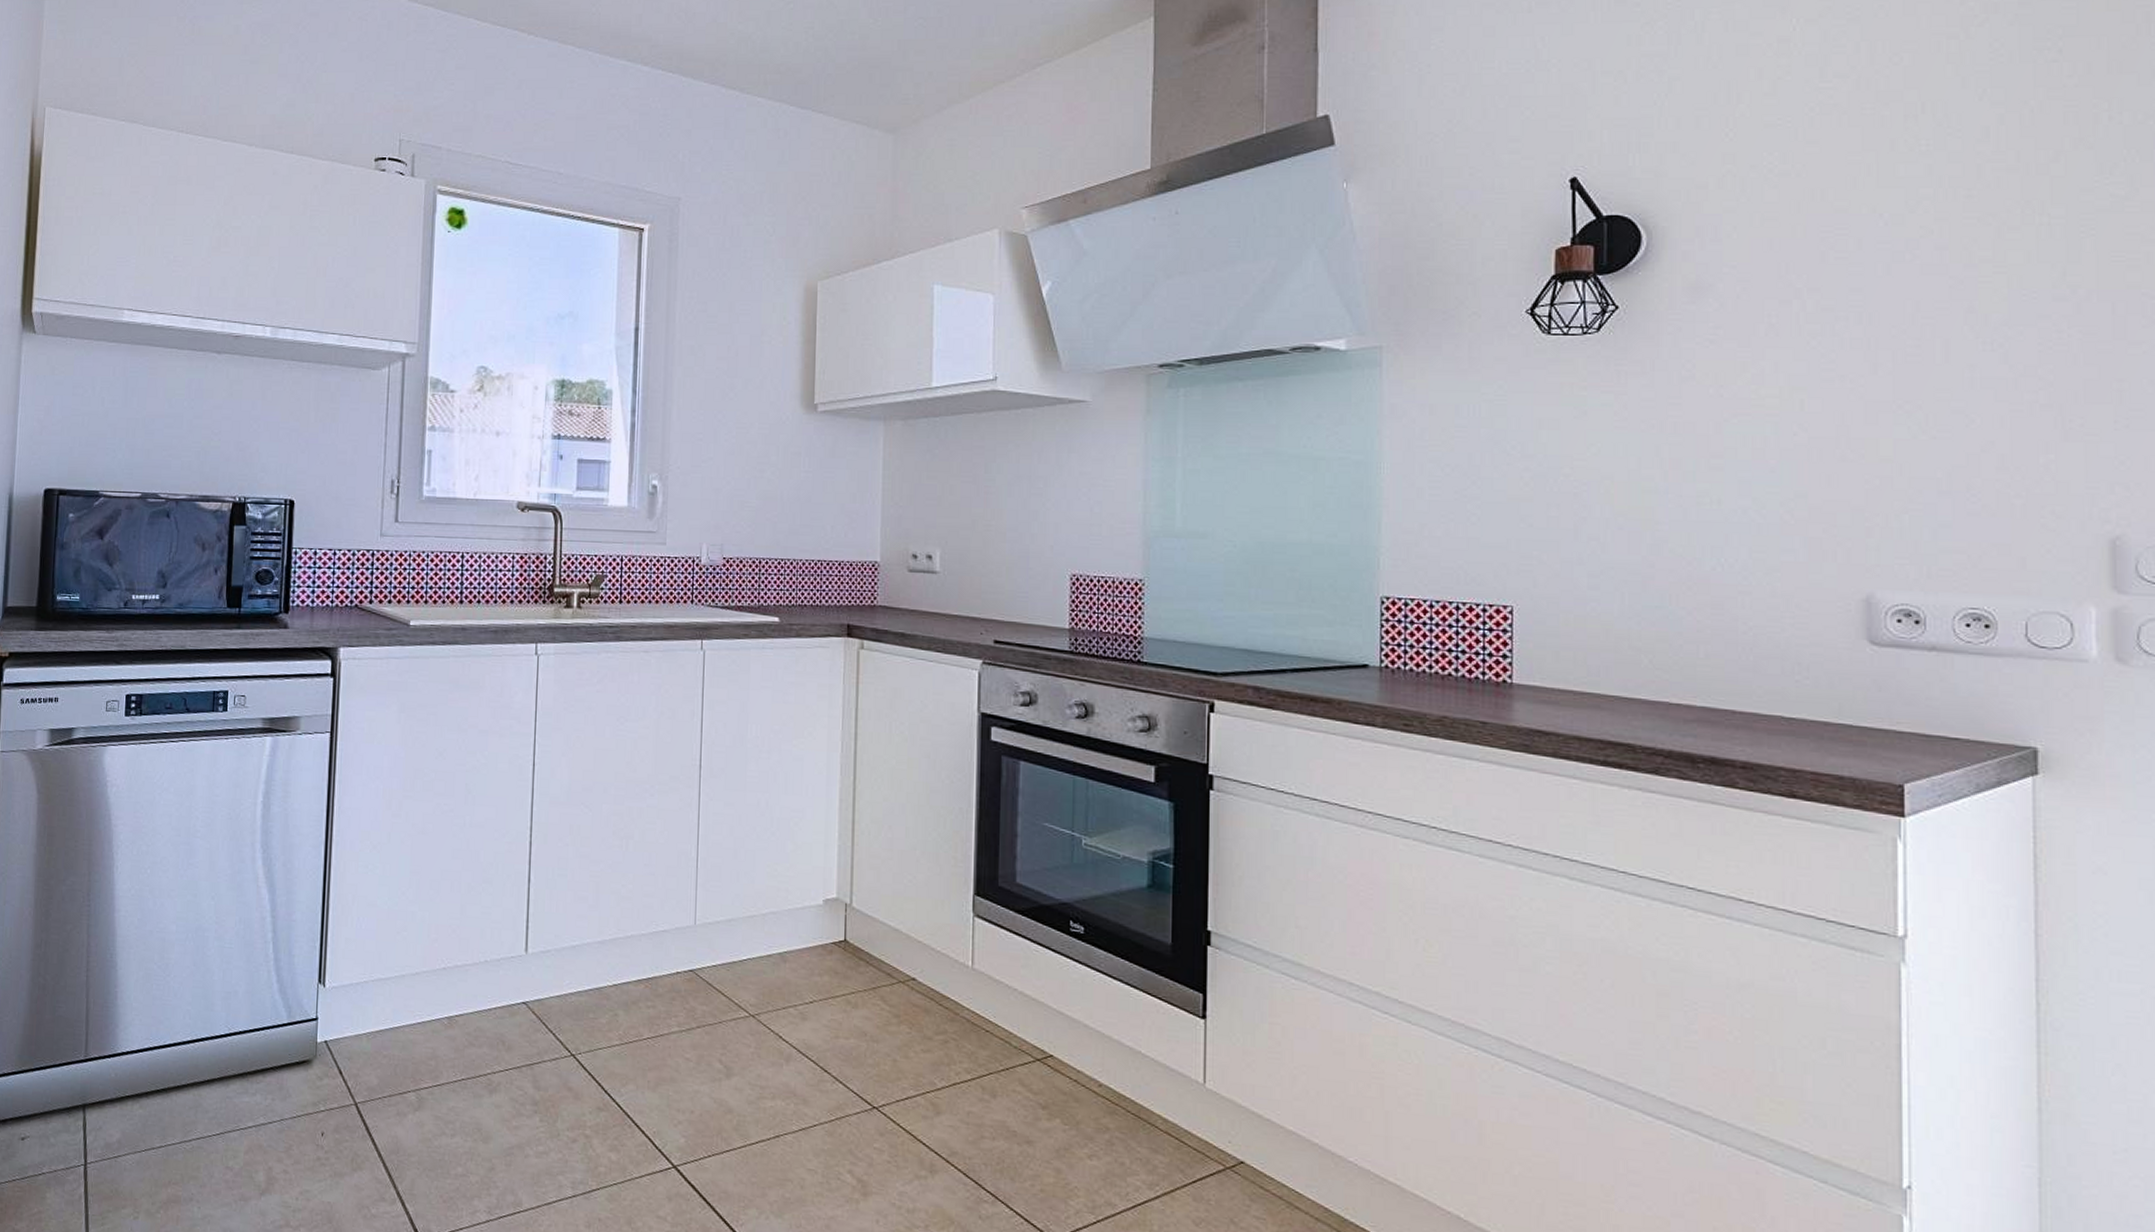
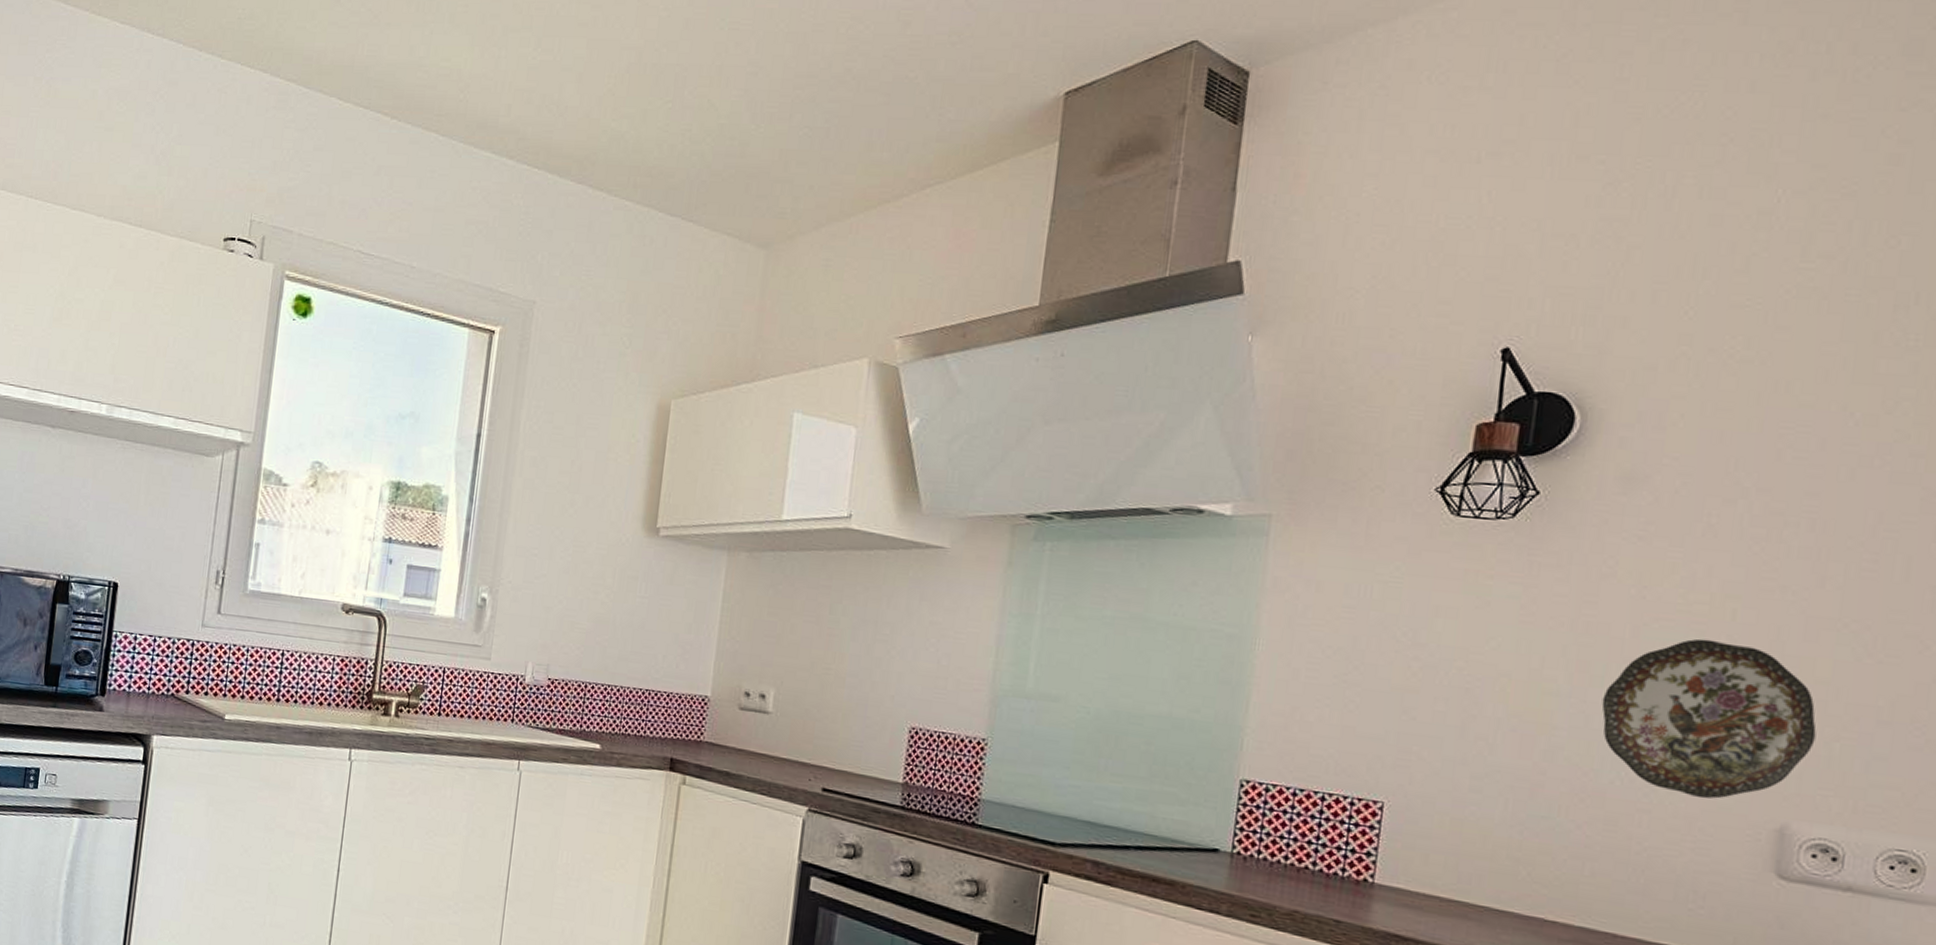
decorative plate: none [1696,429,1887,577] -> present [1601,638,1817,799]

